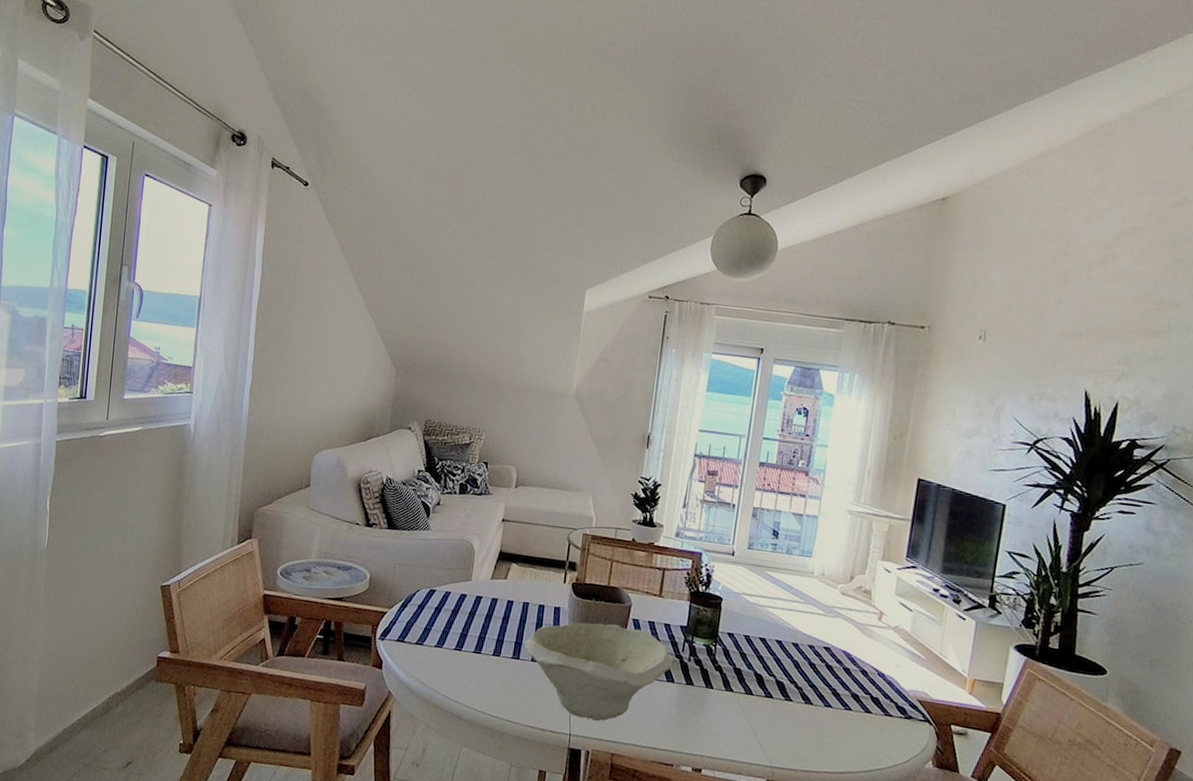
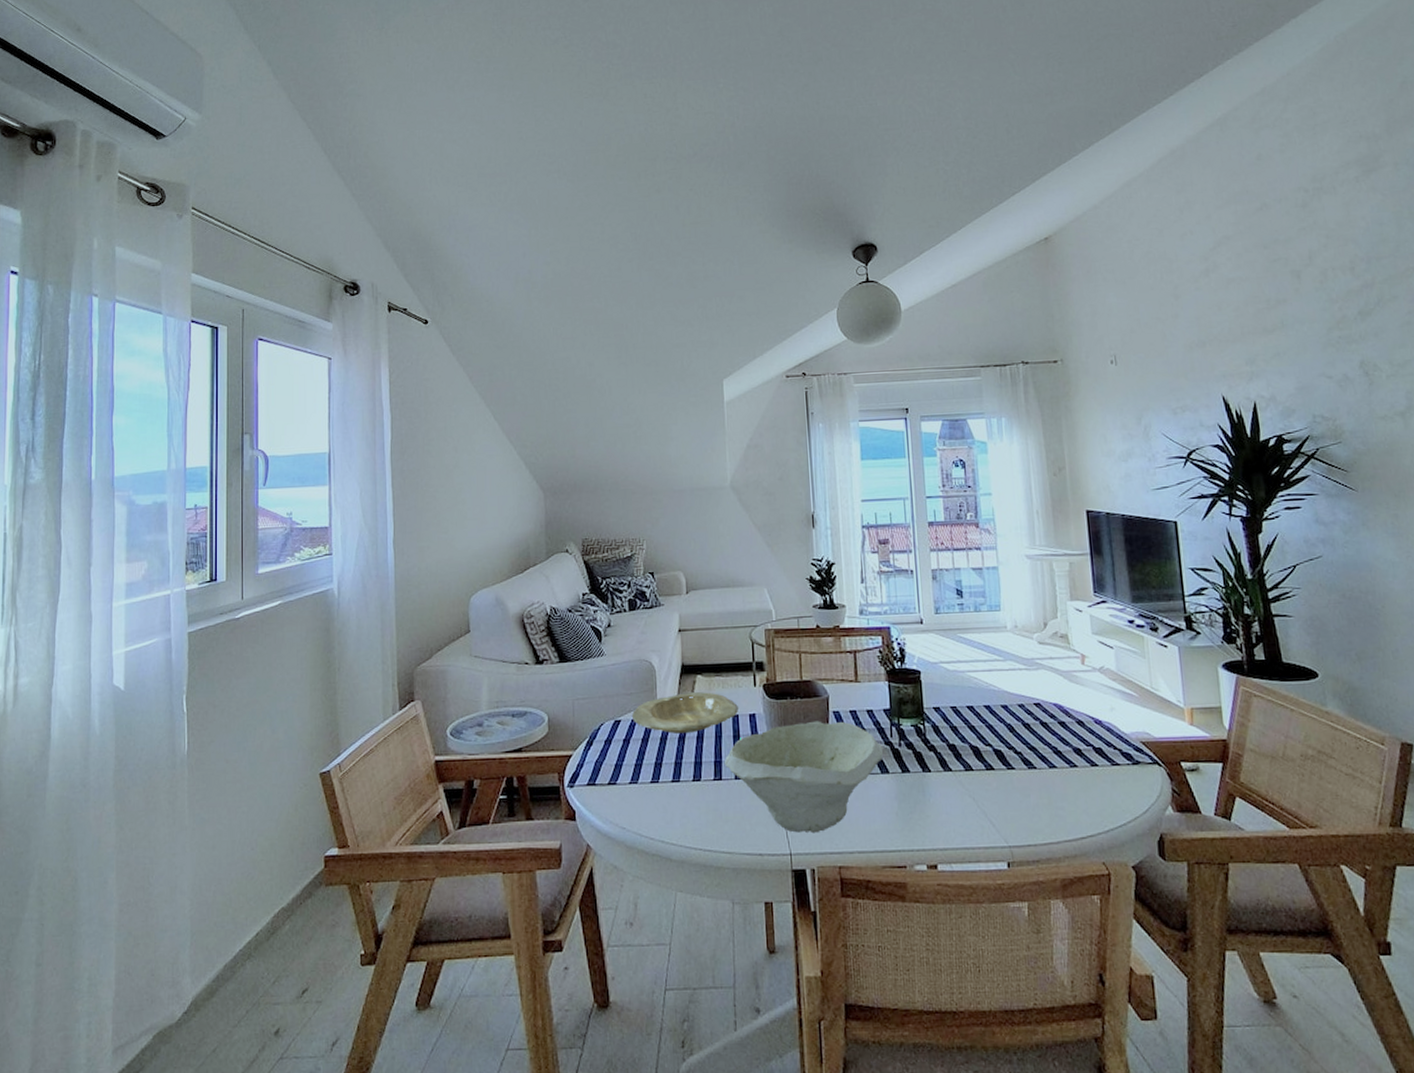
plate: none [446,576,547,614] -> present [631,691,739,734]

